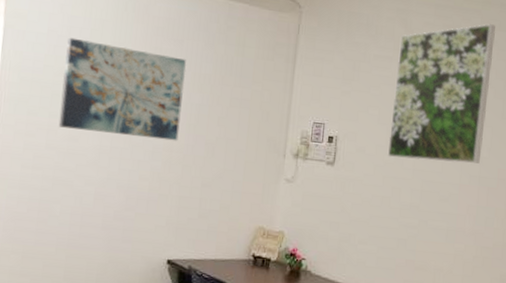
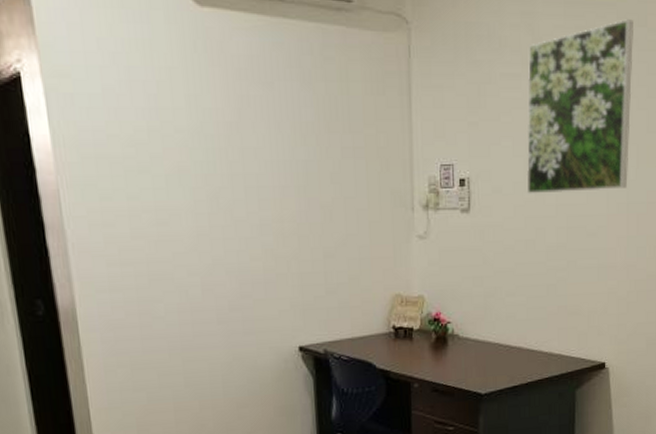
wall art: present [58,37,186,141] -> none [130,95,288,211]

